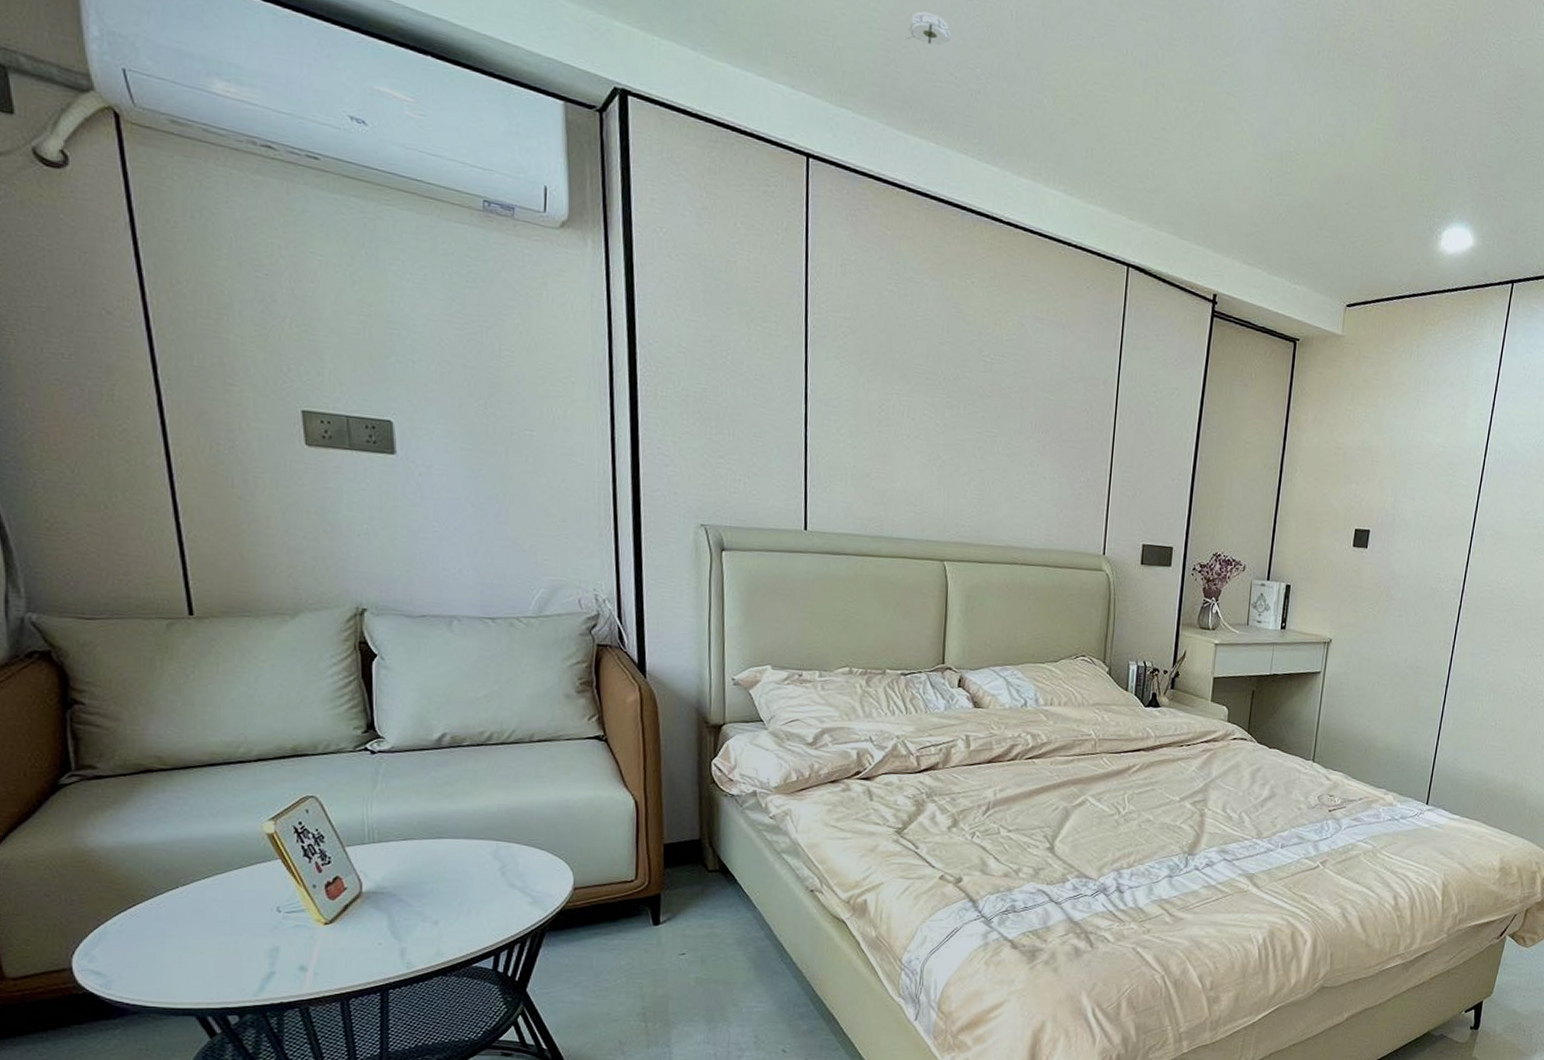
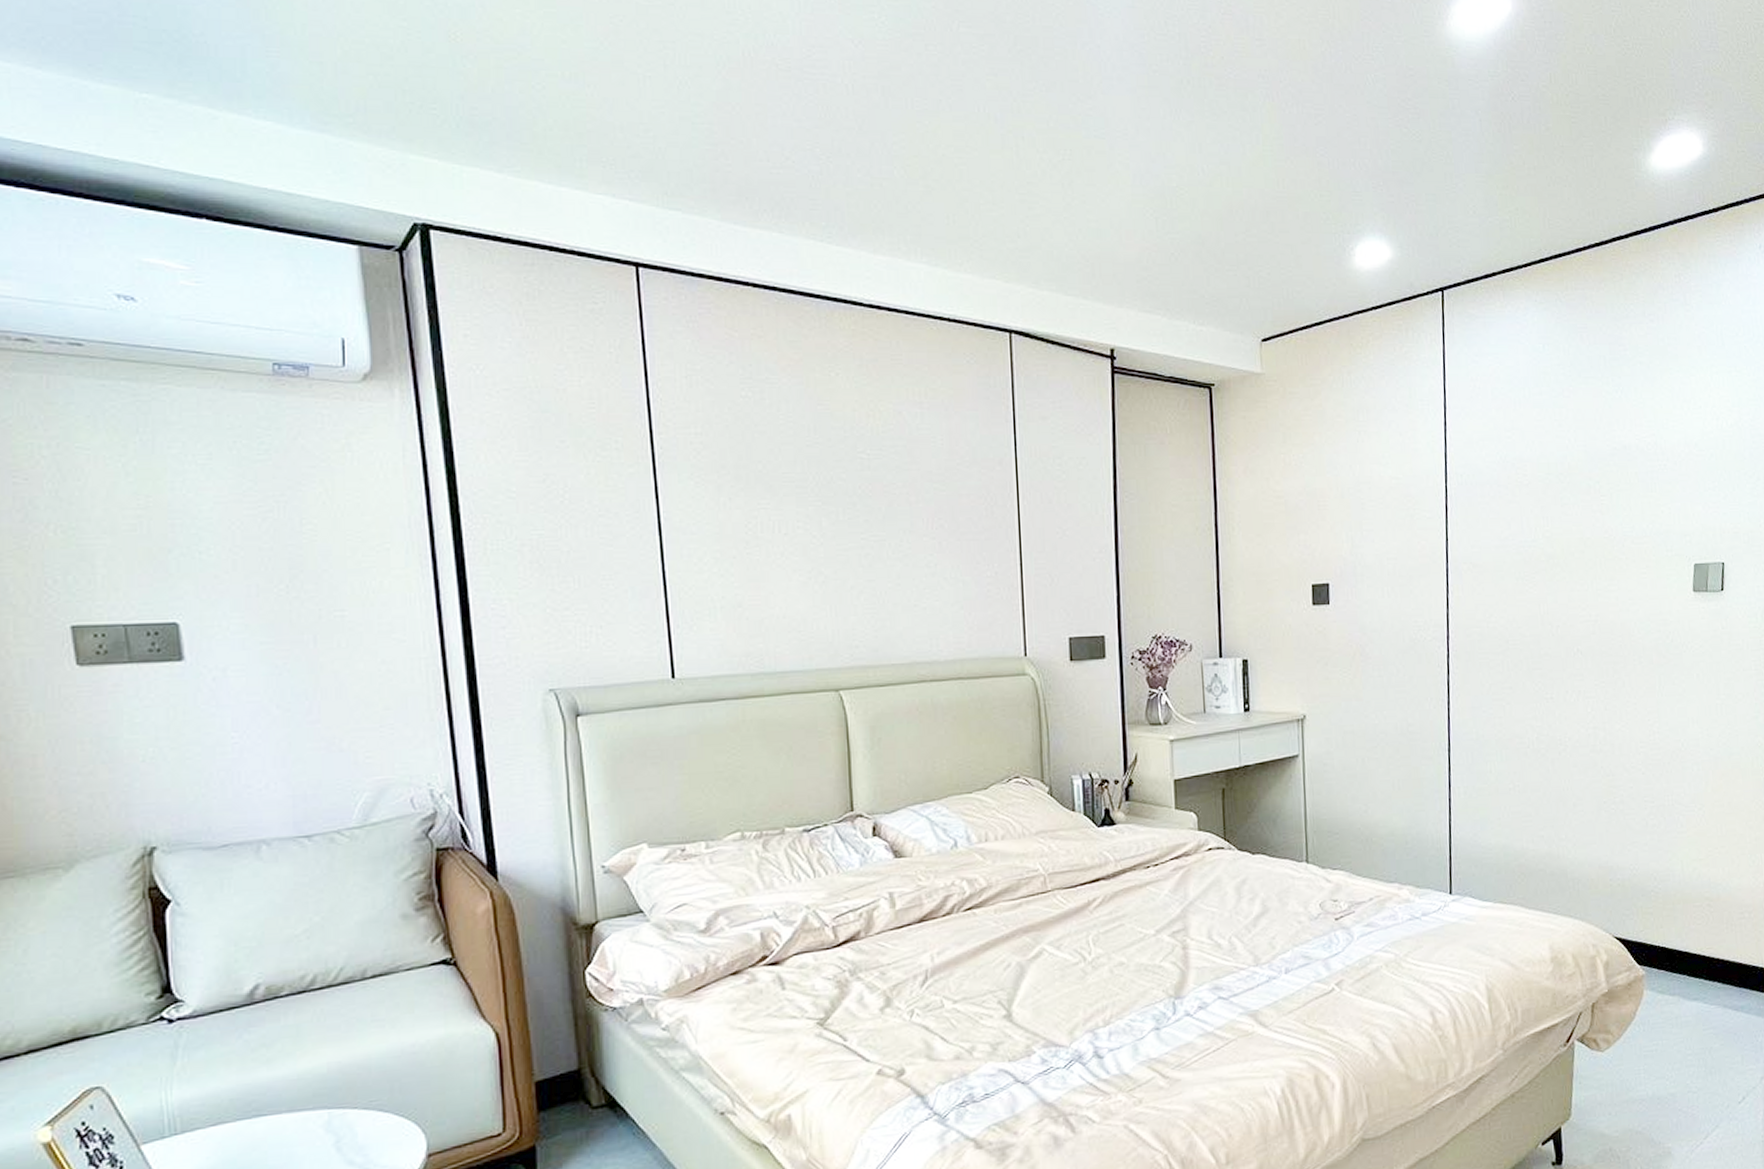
smoke detector: present [905,11,953,46] -> none [733,99,785,132]

